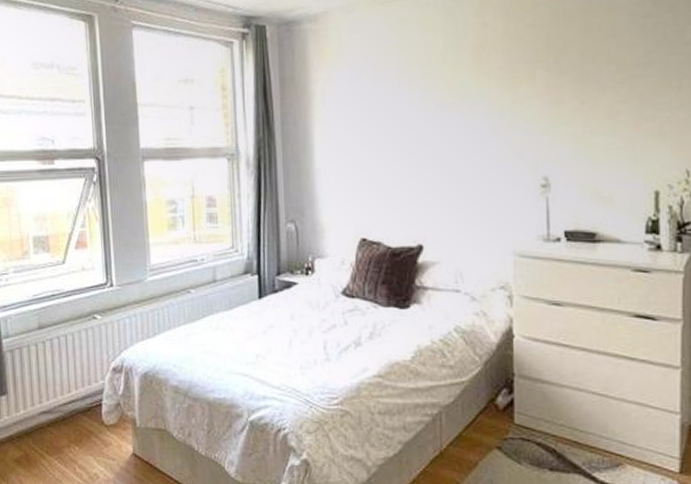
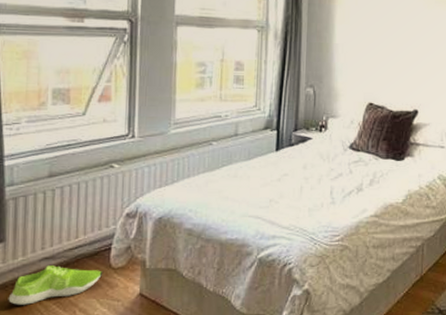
shoe: none [15,419,97,459] -> present [8,264,103,305]

